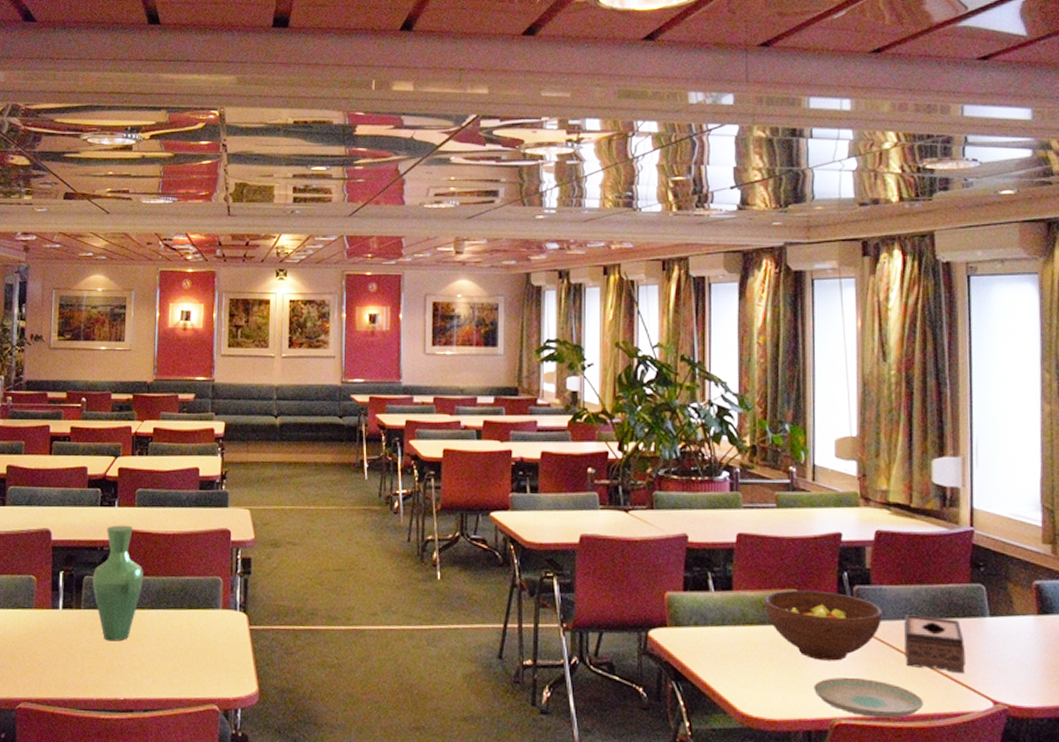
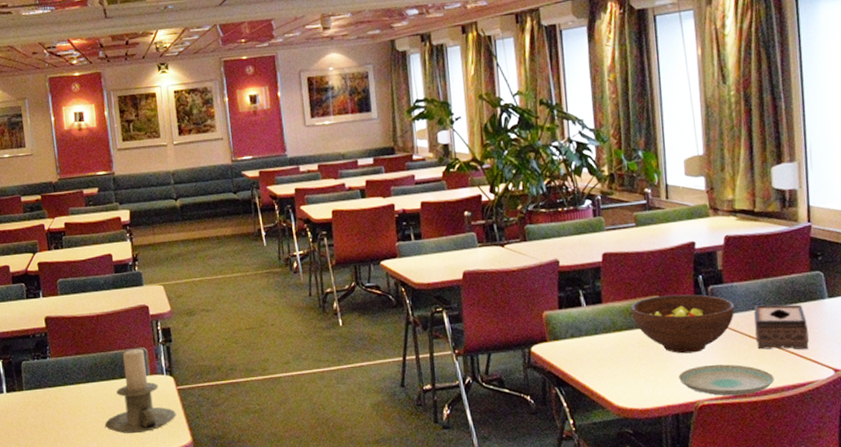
vase: present [93,525,143,642] -> none [29,312,76,415]
candle holder: none [164,577,245,674] -> present [104,349,176,434]

